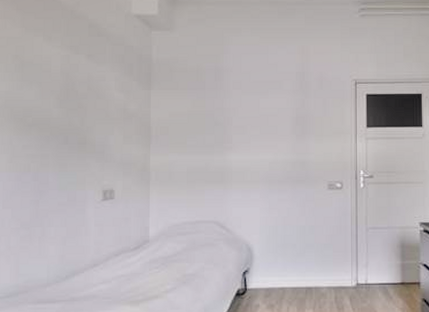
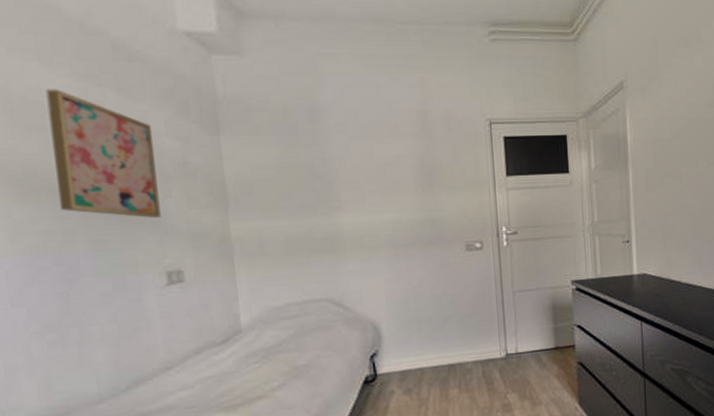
wall art: none [42,56,107,149] -> present [45,89,161,218]

